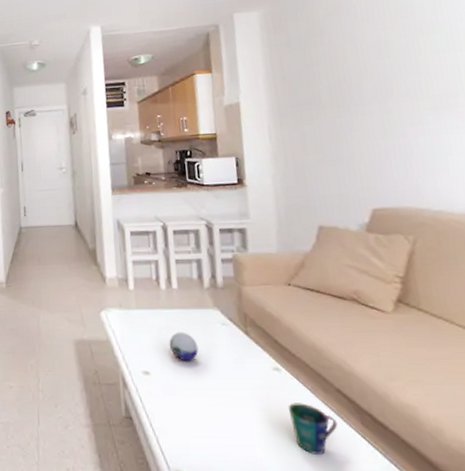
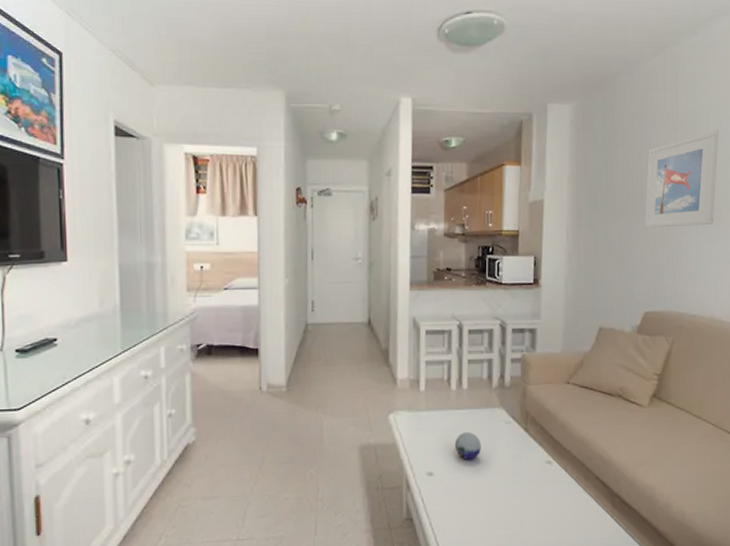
cup: present [288,403,338,455] -> none [554,491,593,536]
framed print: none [353,14,447,121] -> present [645,130,719,228]

